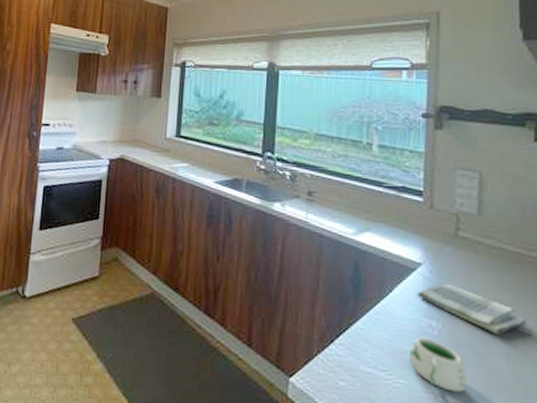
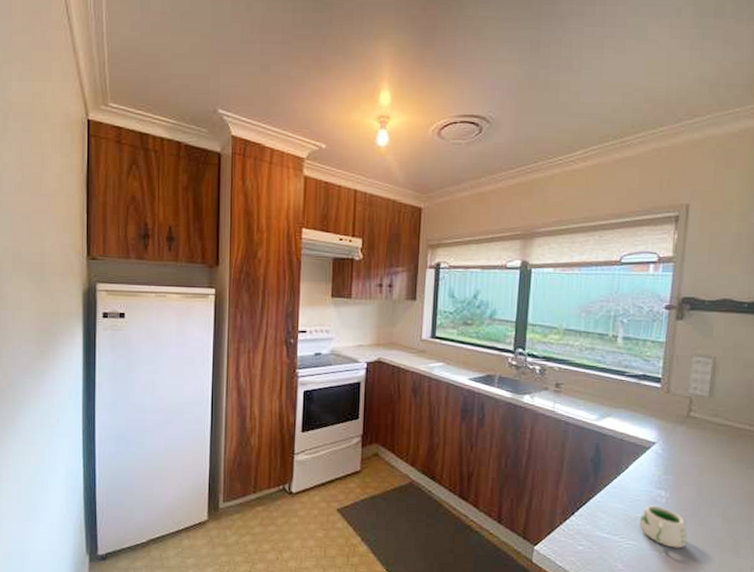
dish towel: present [416,284,526,336] -> none [649,459,742,500]

